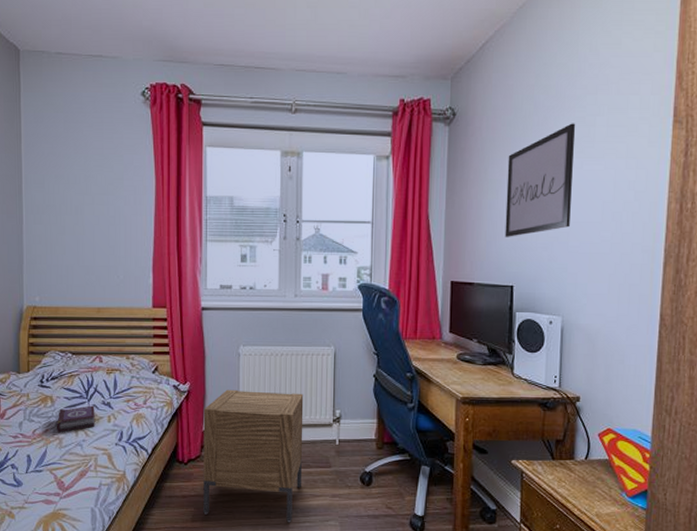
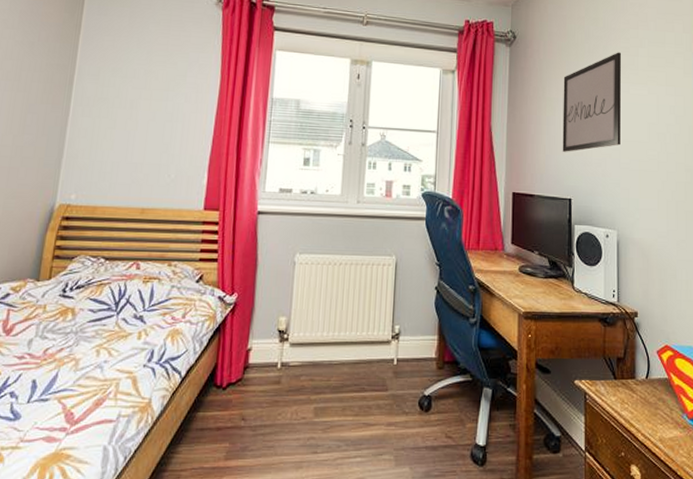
book: present [56,405,95,432] -> none [73,319,124,351]
nightstand: present [203,389,304,523] -> none [240,301,362,458]

